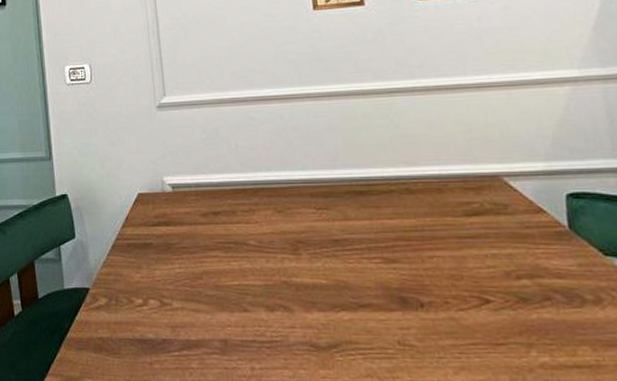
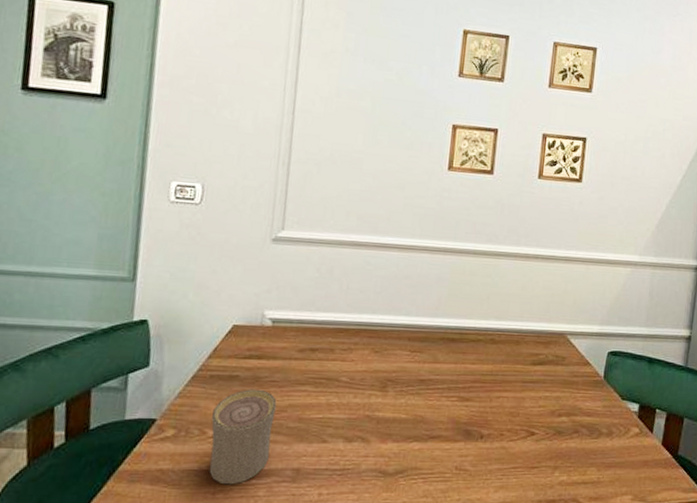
cup: none [136,256,195,356] -> present [209,389,277,485]

